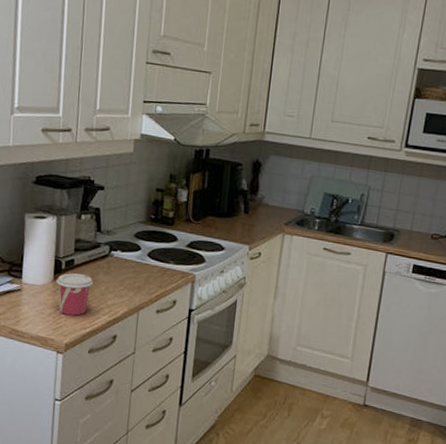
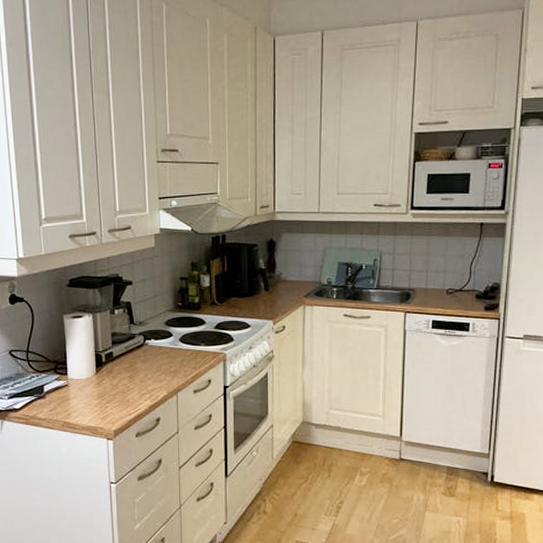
cup: present [56,273,94,316] -> none [99,365,133,404]

